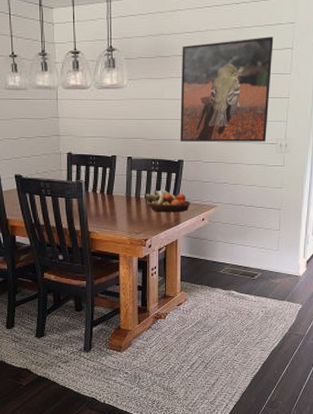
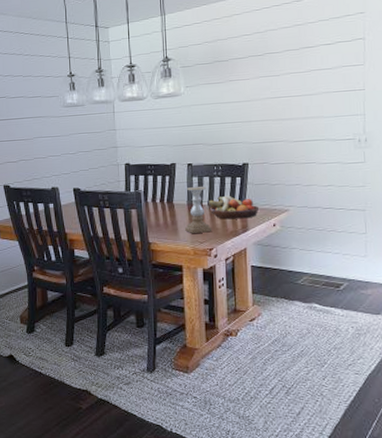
candle holder: none [123,179,147,224] -> present [185,186,211,233]
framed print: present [180,37,274,142] -> none [240,29,342,144]

